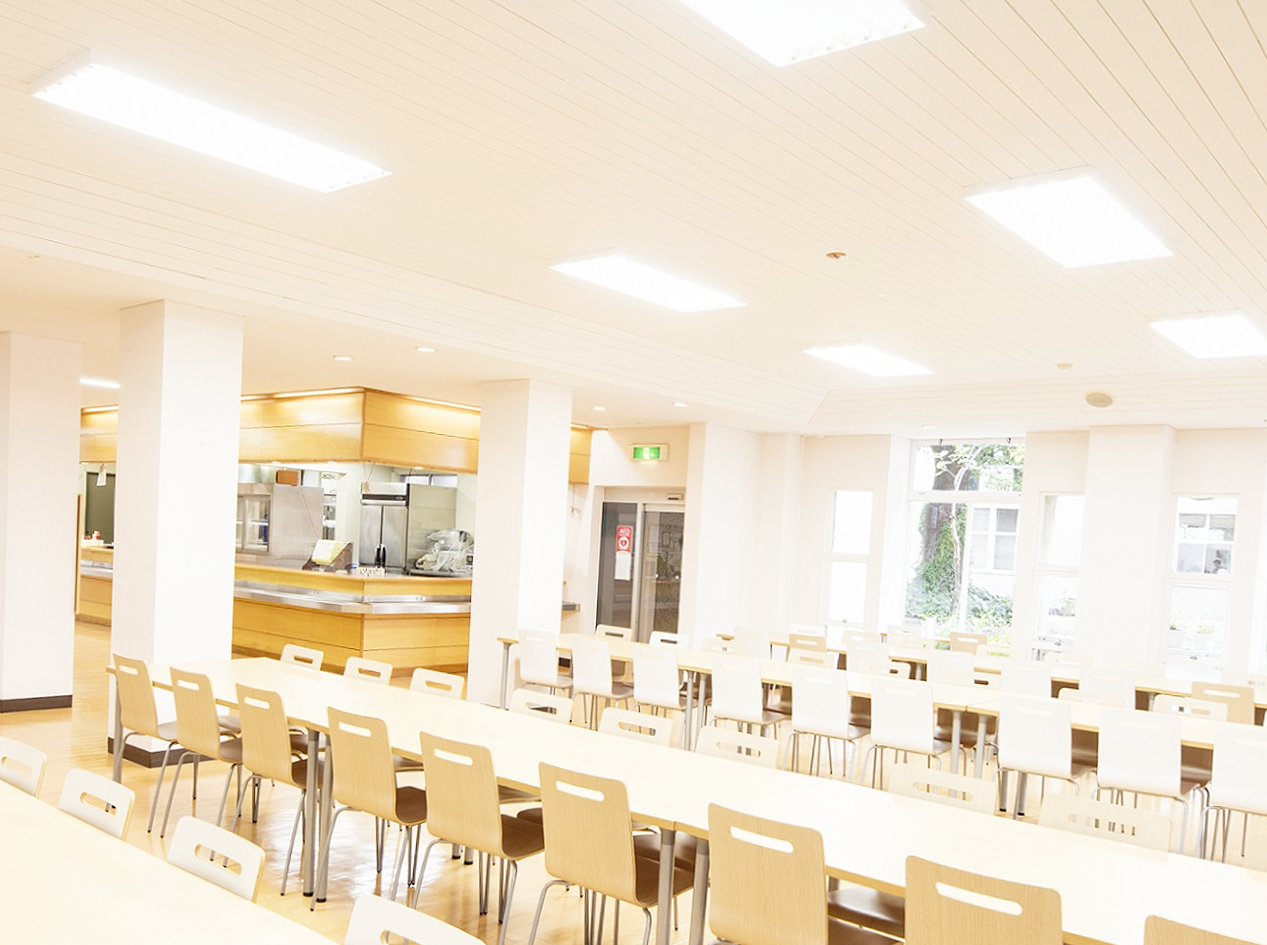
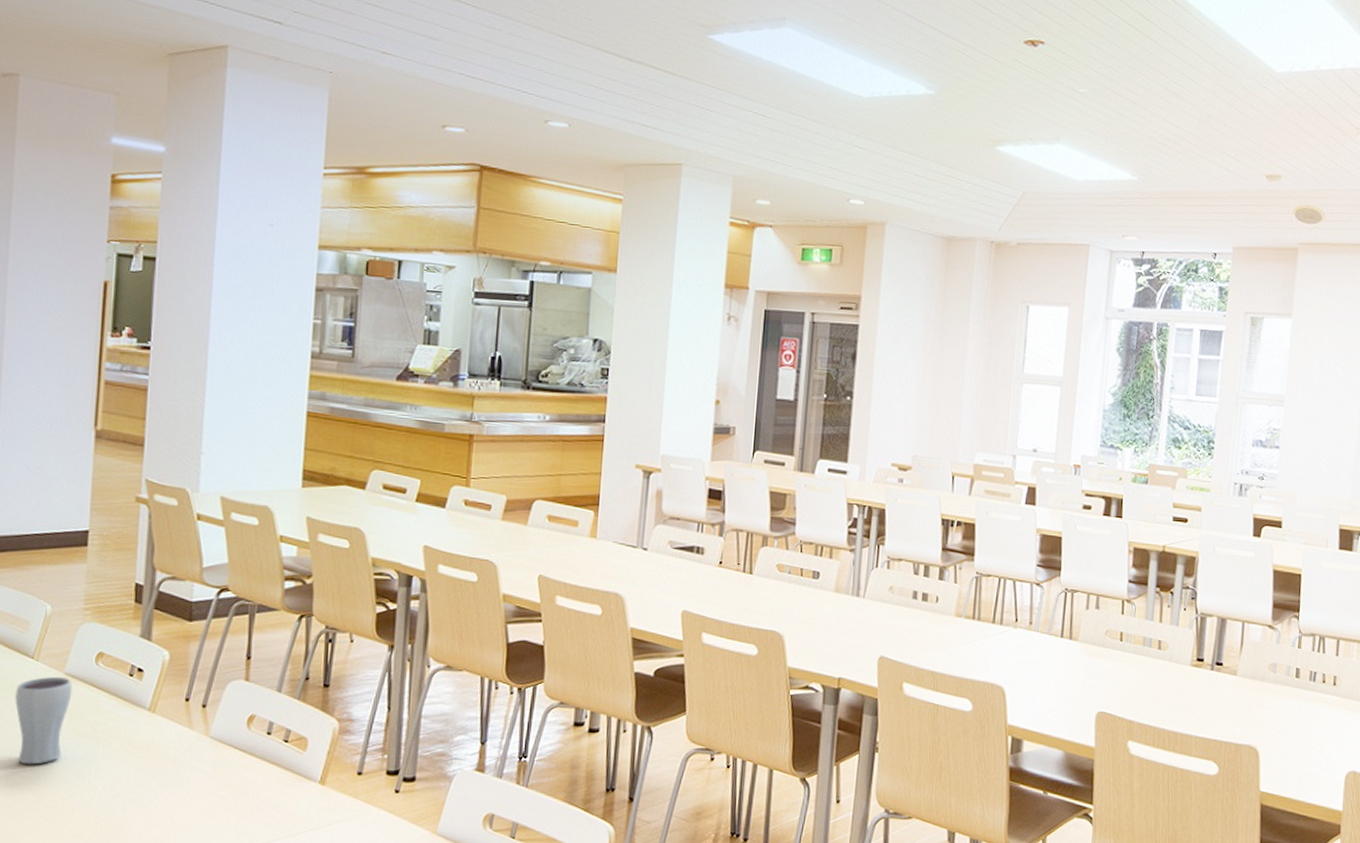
drinking glass: none [23,811,64,881] -> present [15,676,73,765]

